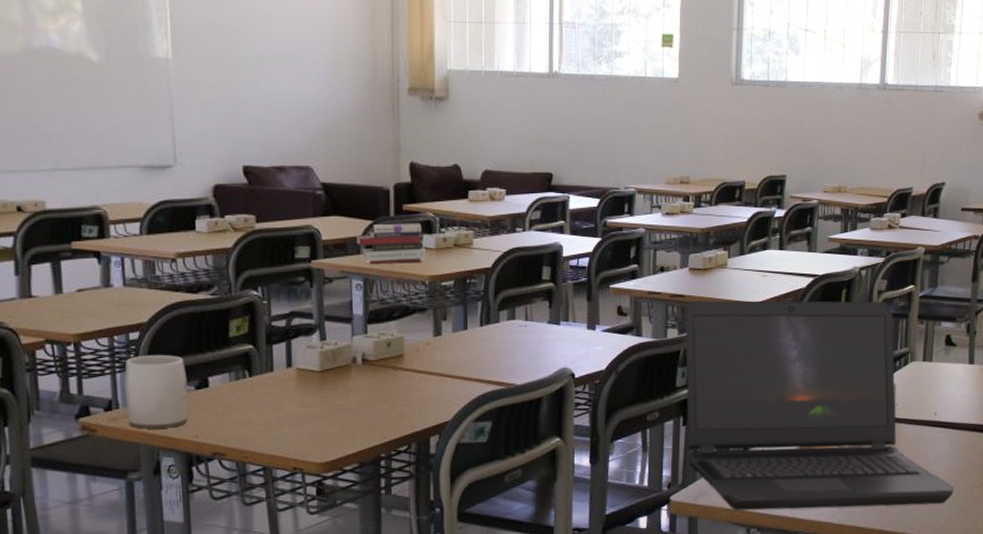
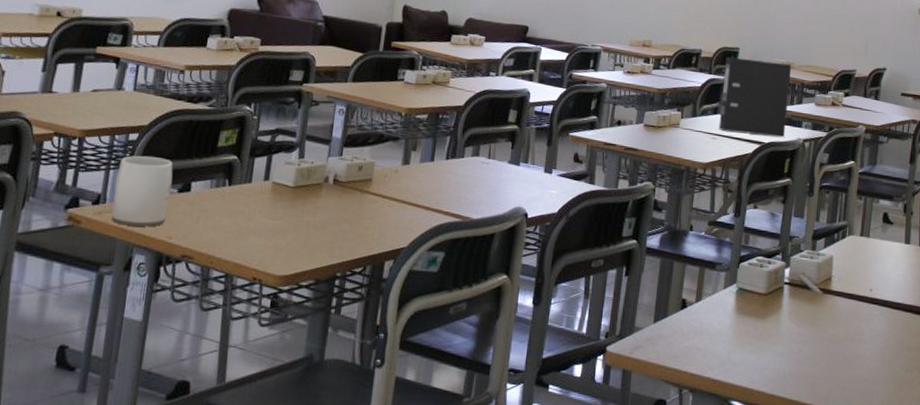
books: present [355,223,427,264] -> none [345,57,407,95]
laptop computer: present [685,300,954,511] -> none [626,155,888,384]
binder: none [769,186,844,268] -> present [719,56,792,138]

